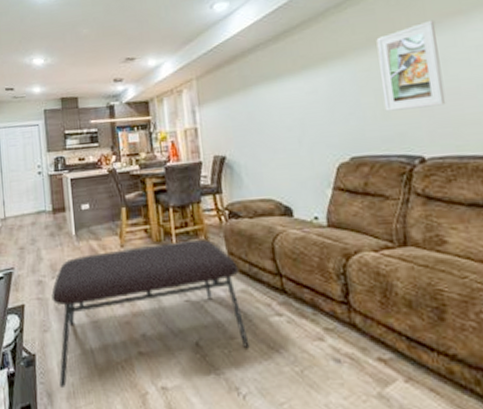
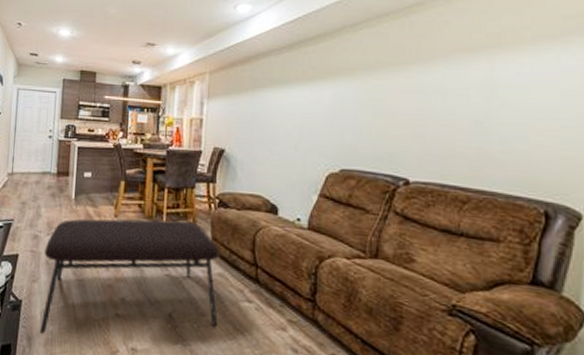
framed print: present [376,20,446,112] -> none [380,53,443,135]

